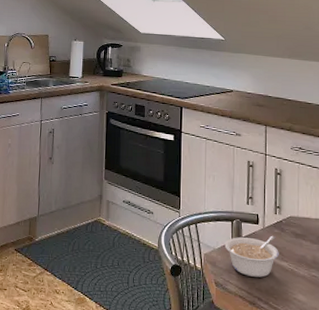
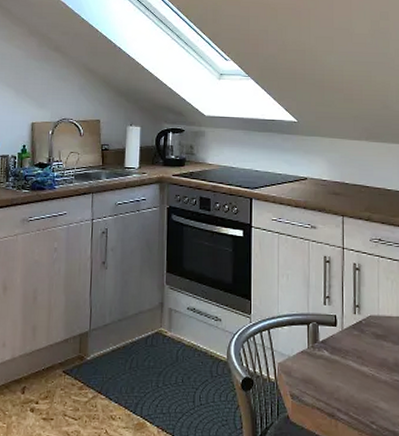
legume: present [224,235,279,277] -> none [300,338,359,386]

